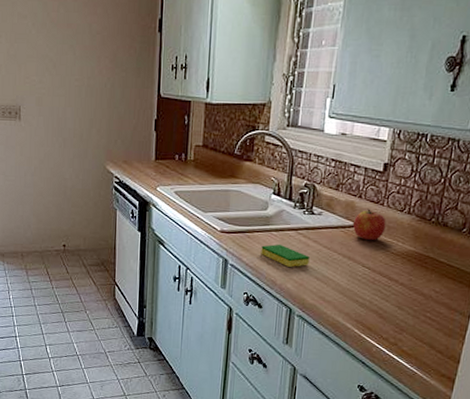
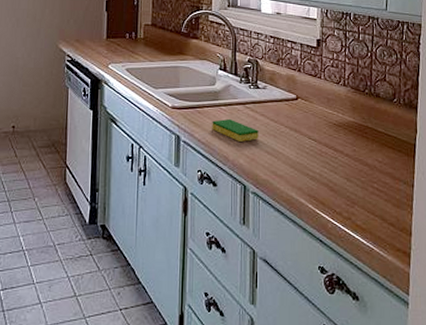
apple: present [353,209,386,240] -> none [296,82,325,112]

